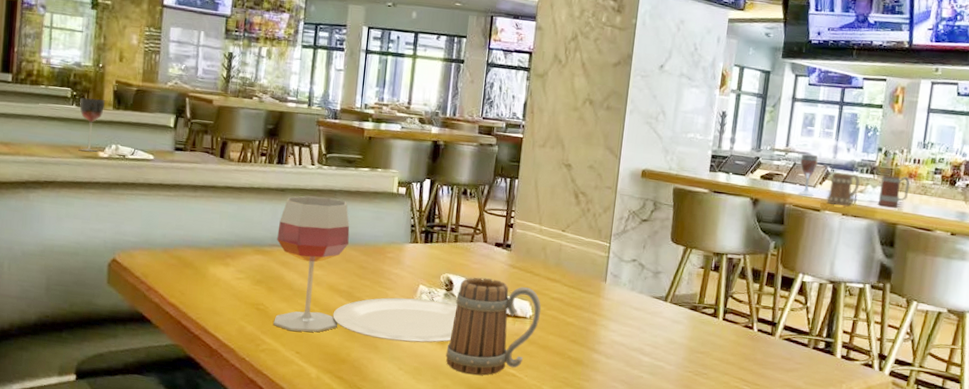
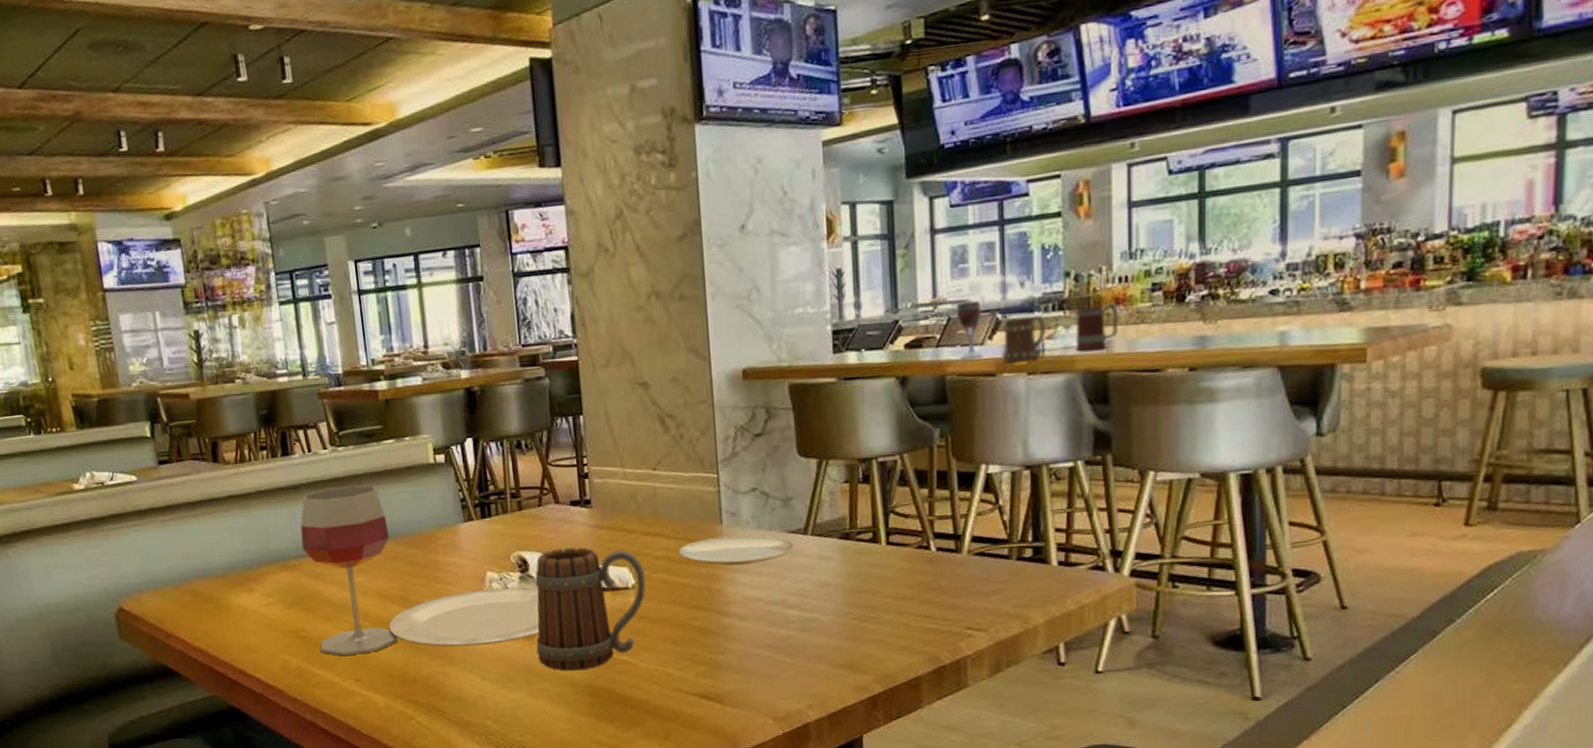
wineglass: present [78,97,105,152] -> none [37,421,74,488]
plate: none [569,291,656,317] -> present [679,535,795,565]

